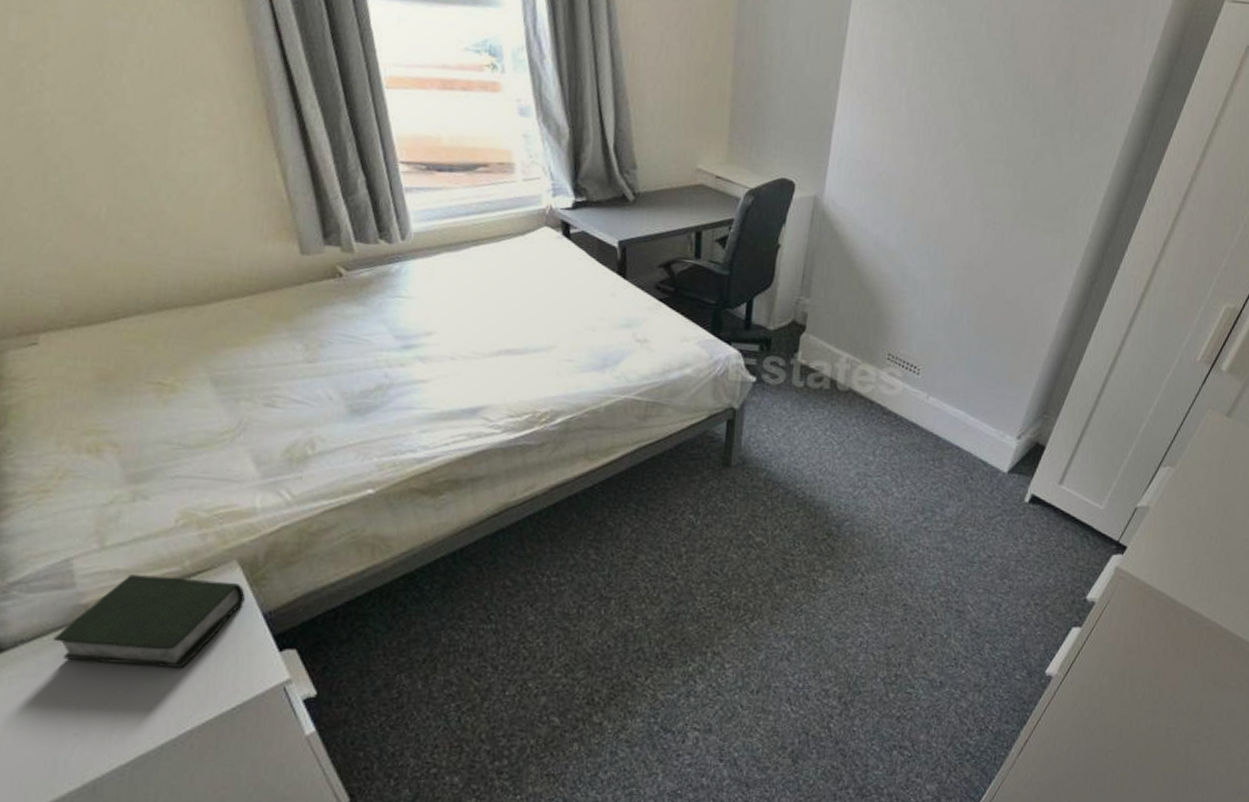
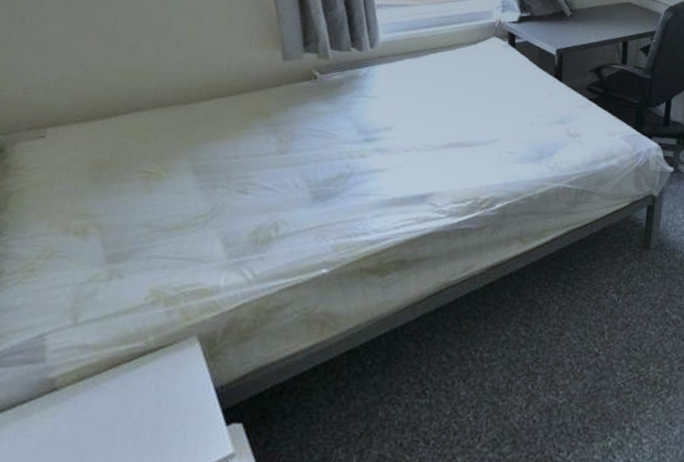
book: present [52,574,245,669] -> none [16,349,201,443]

